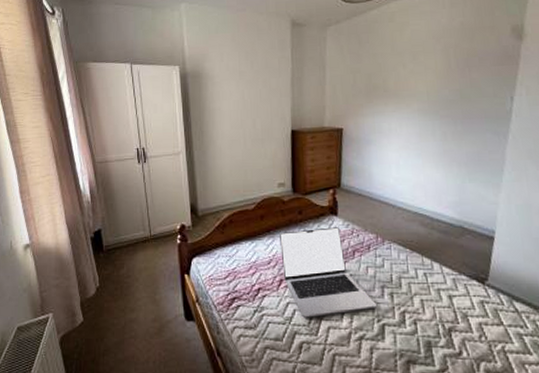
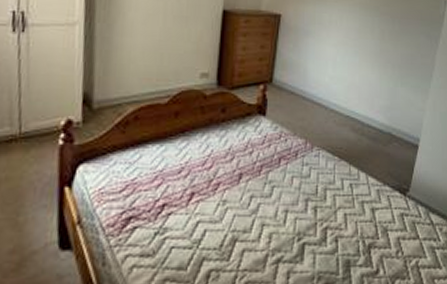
laptop: present [280,227,376,318] -> none [195,129,298,240]

